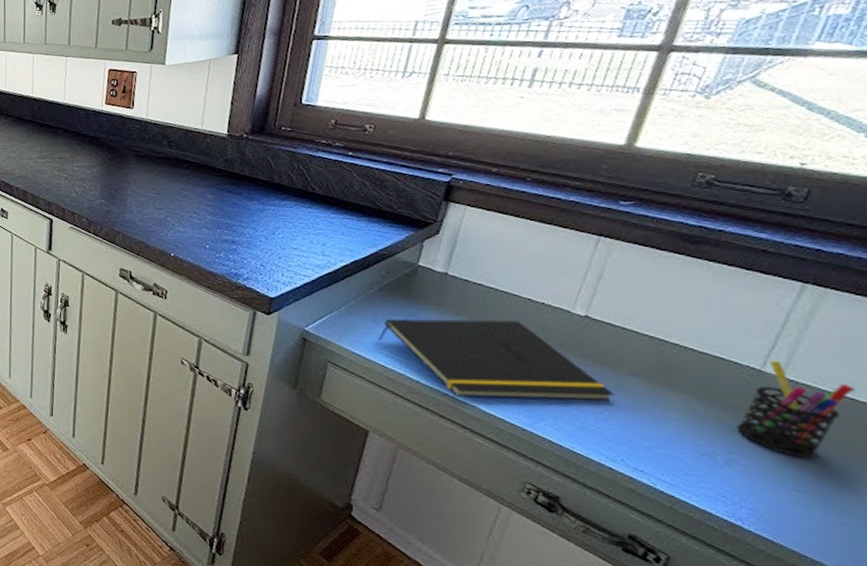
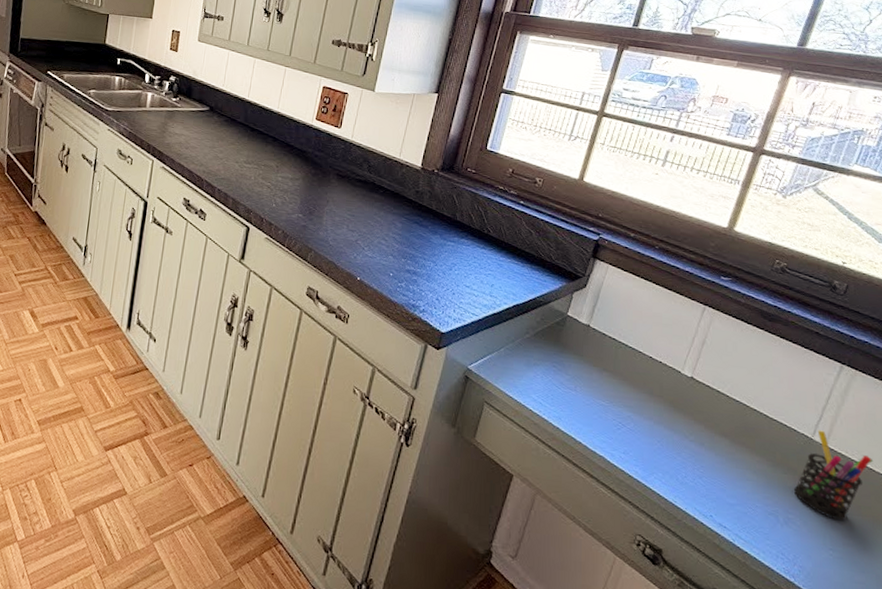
notepad: present [378,319,615,401] -> none [529,364,709,458]

